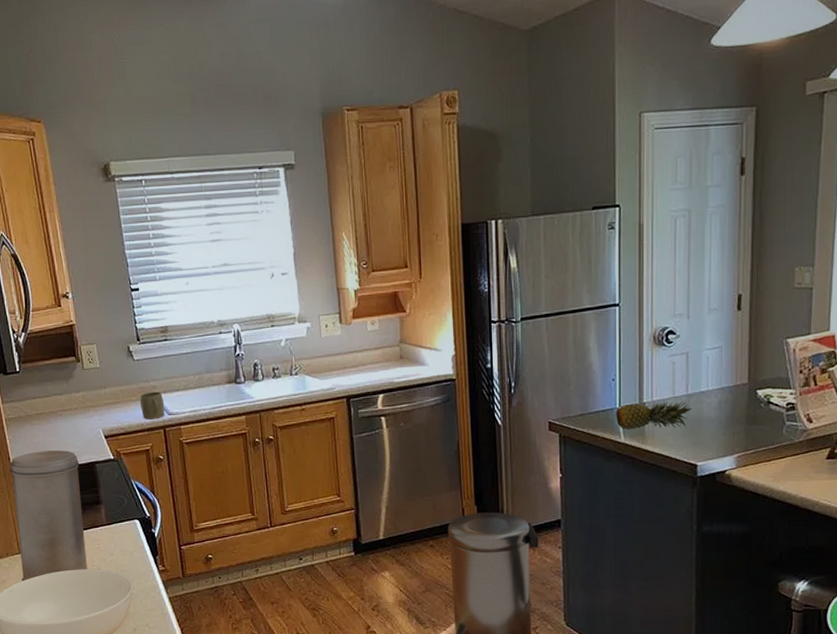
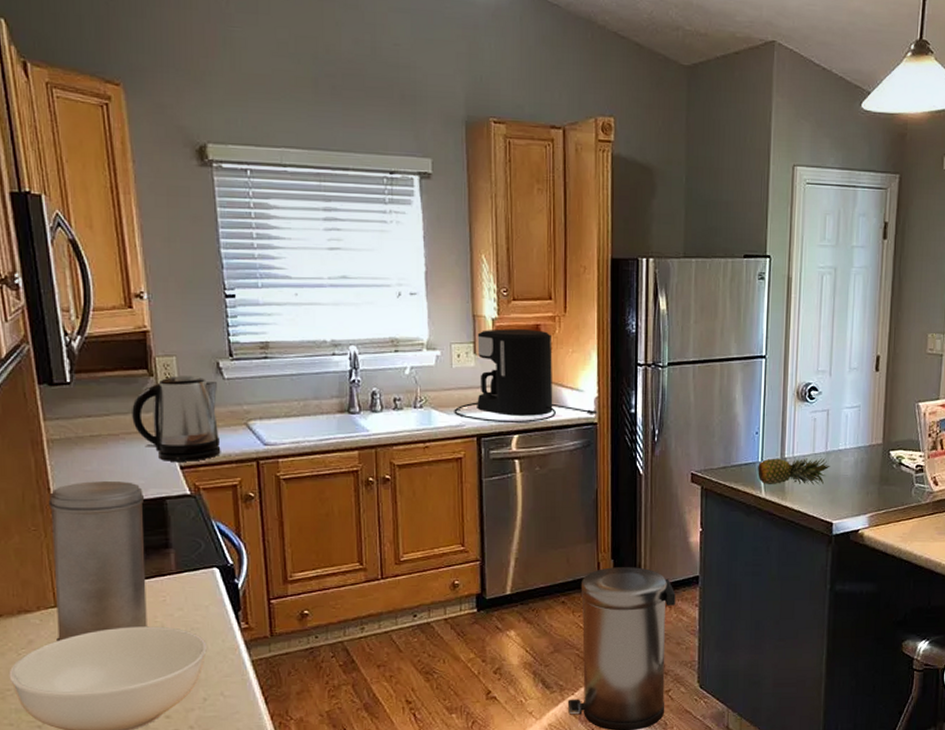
kettle: none [65,359,135,433] -> present [132,376,221,463]
mug: present [139,391,165,420] -> none [228,417,260,450]
coffee maker: none [325,297,457,385] -> present [454,329,599,424]

